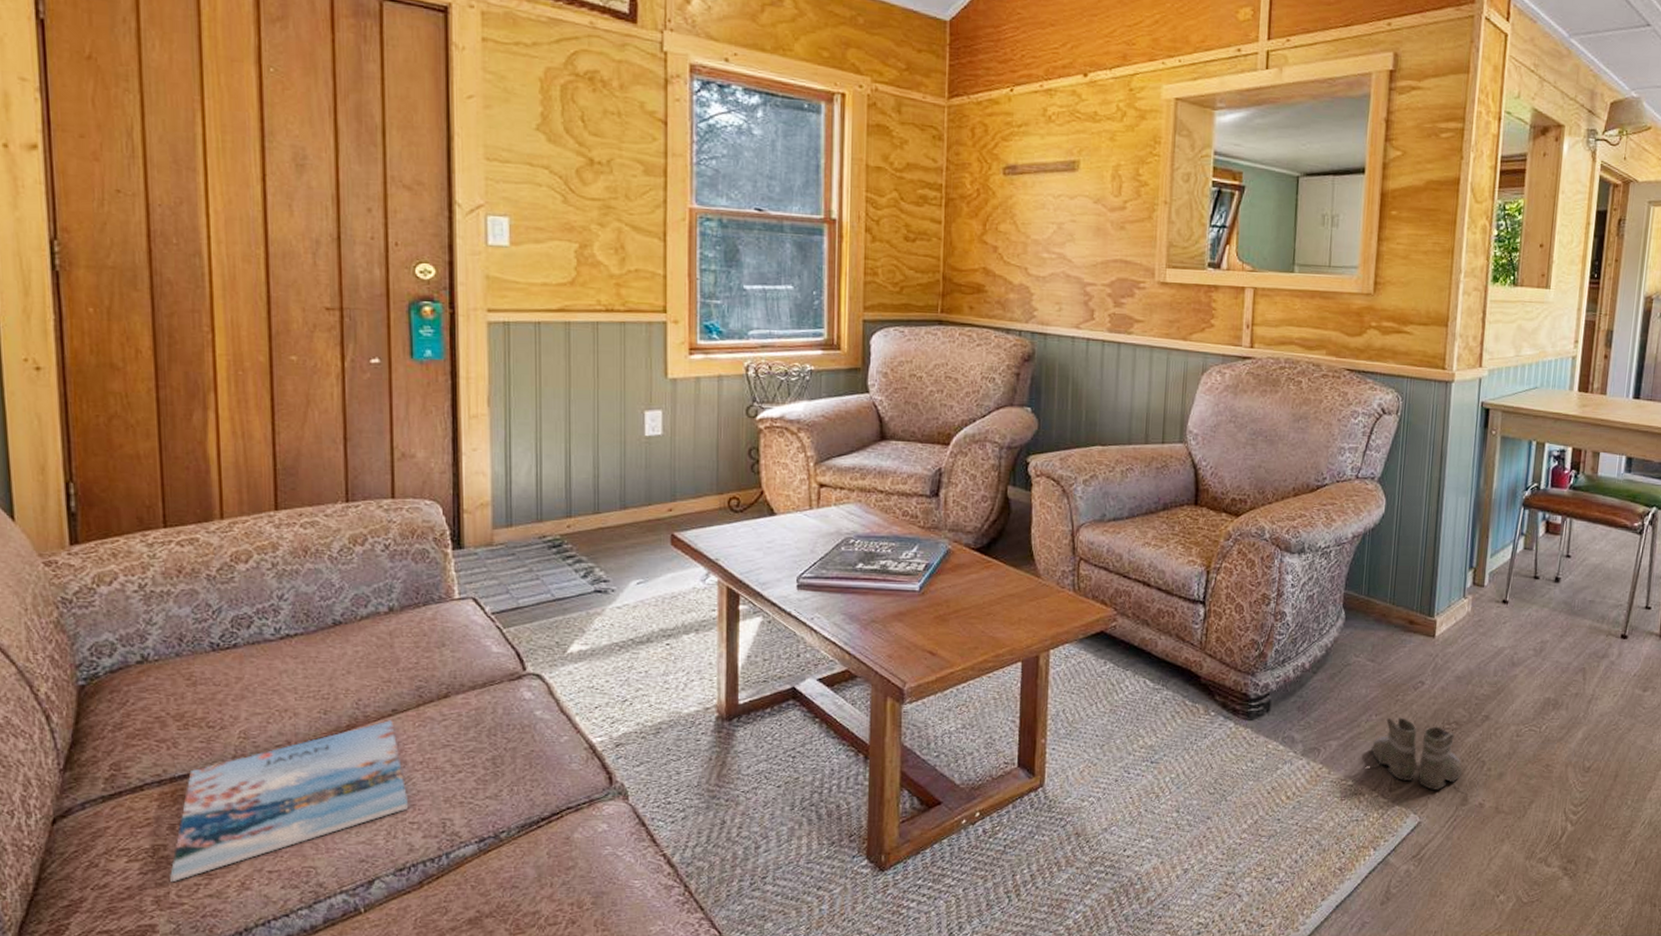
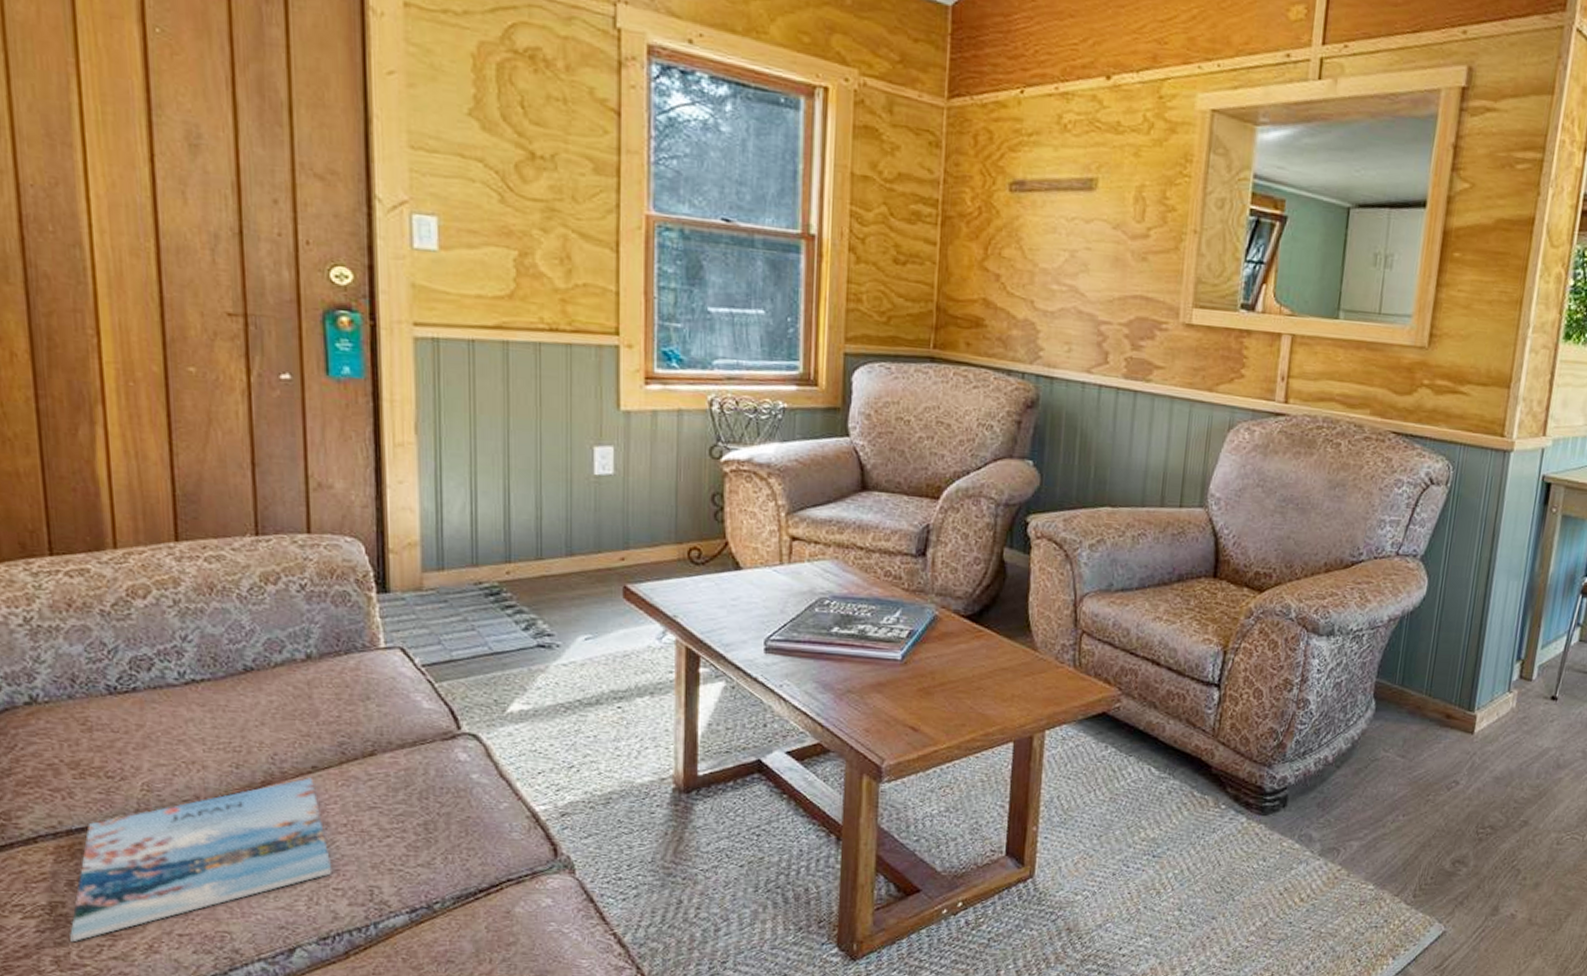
boots: present [1370,717,1467,792] -> none [1393,818,1498,902]

